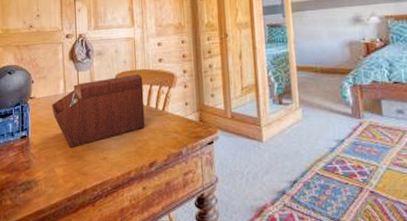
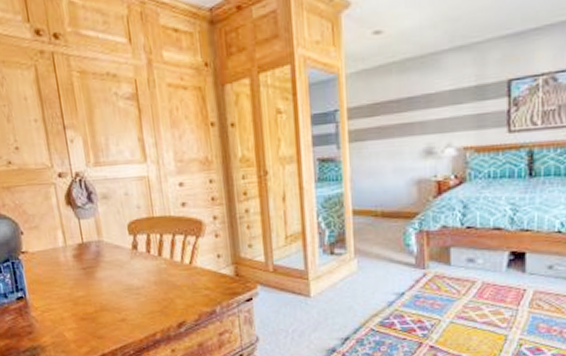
sewing box: present [51,74,145,148] -> none [50,221,170,309]

